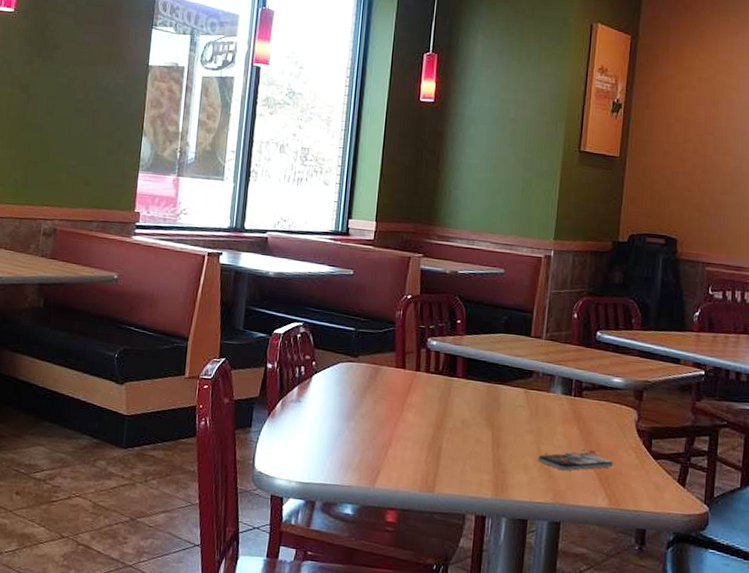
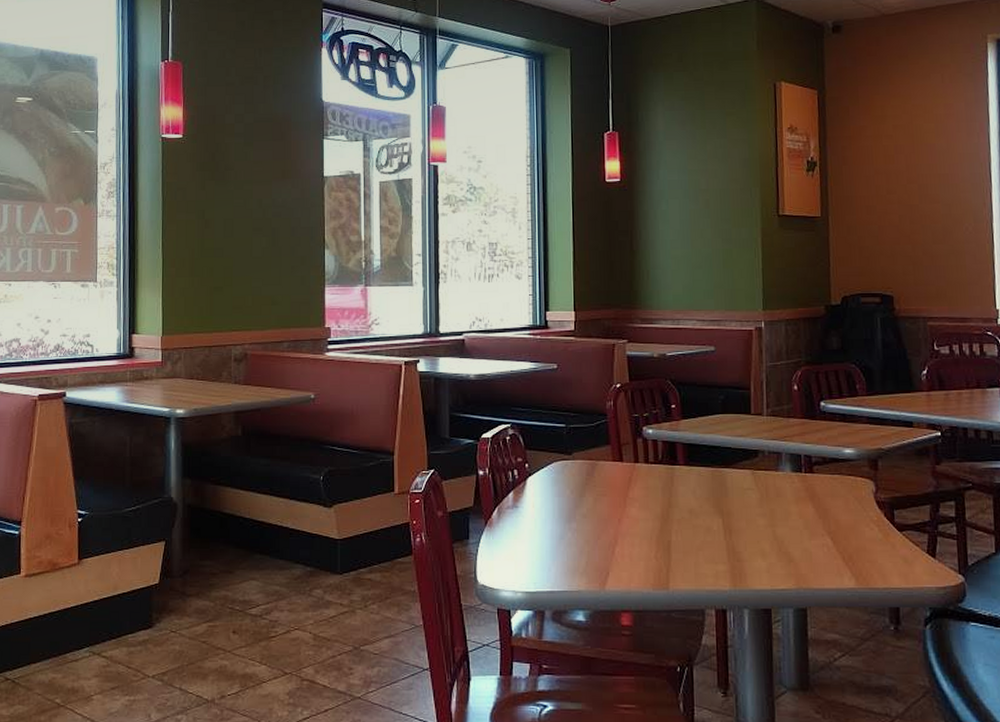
smartphone: present [537,449,614,471] -> none [773,527,856,553]

